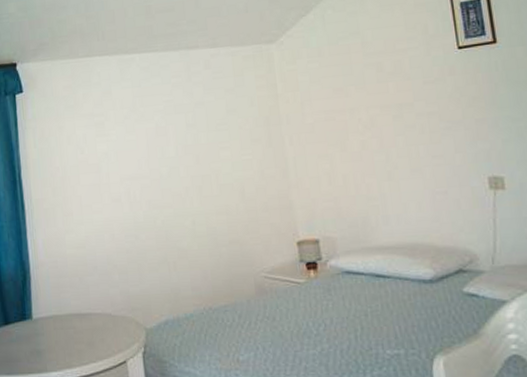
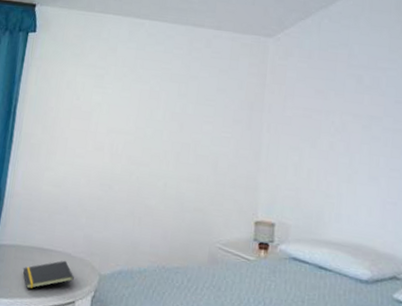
notepad: none [65,321,120,358] -> present [23,260,74,289]

